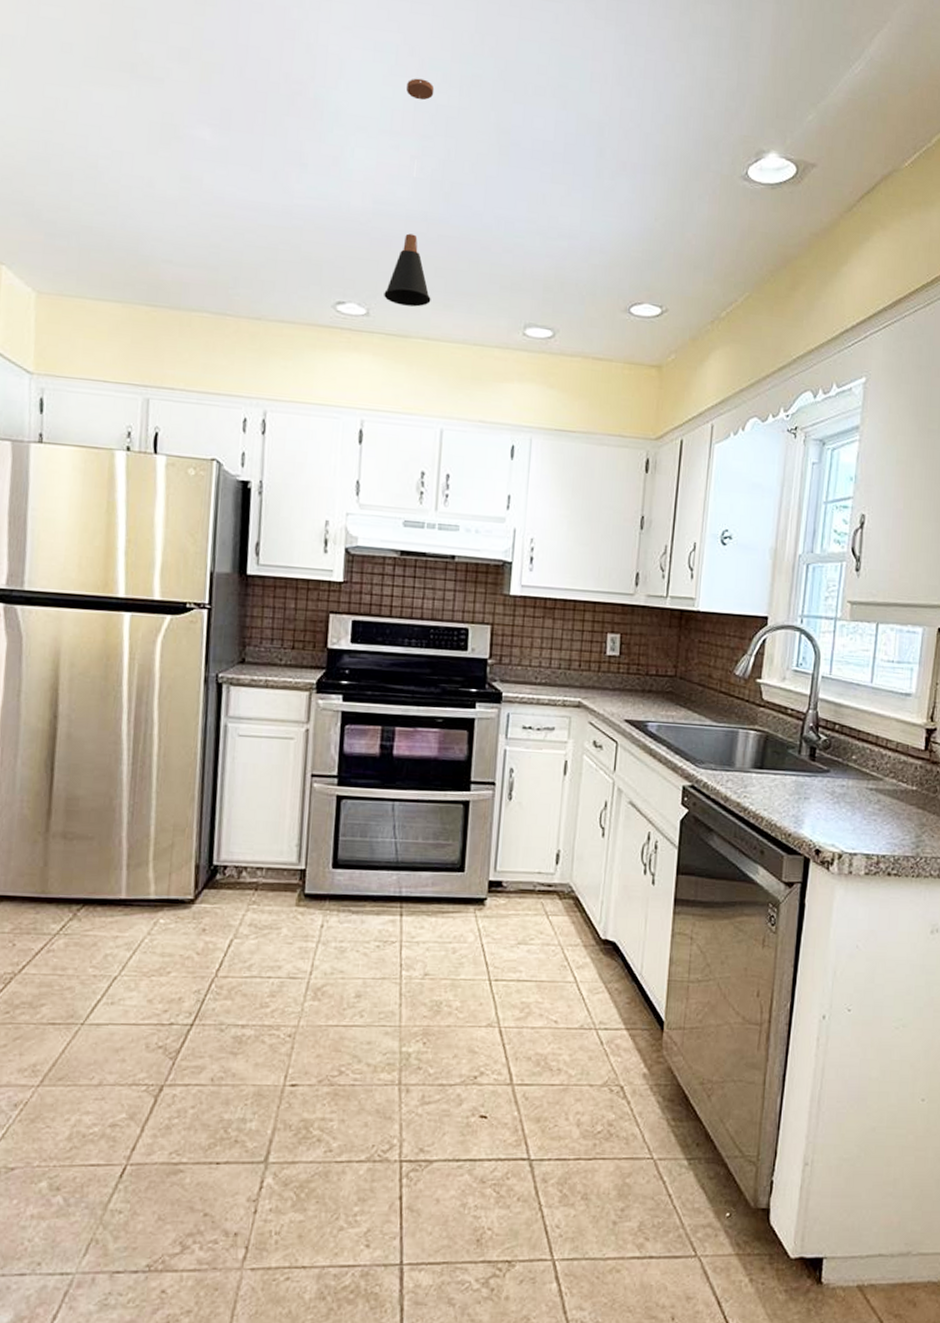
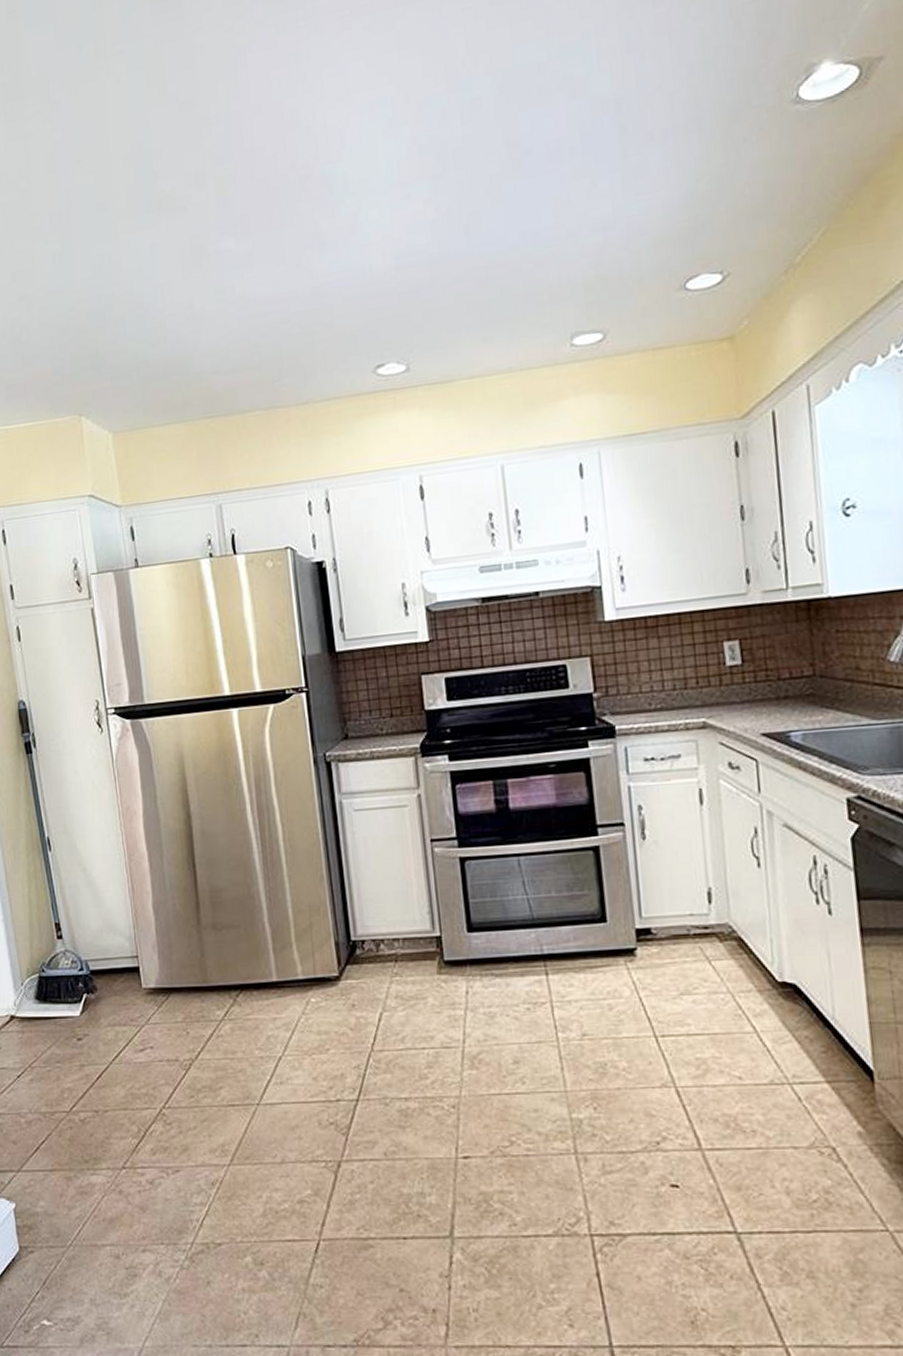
pendant lamp: present [384,78,435,307] -> none [407,120,469,352]

